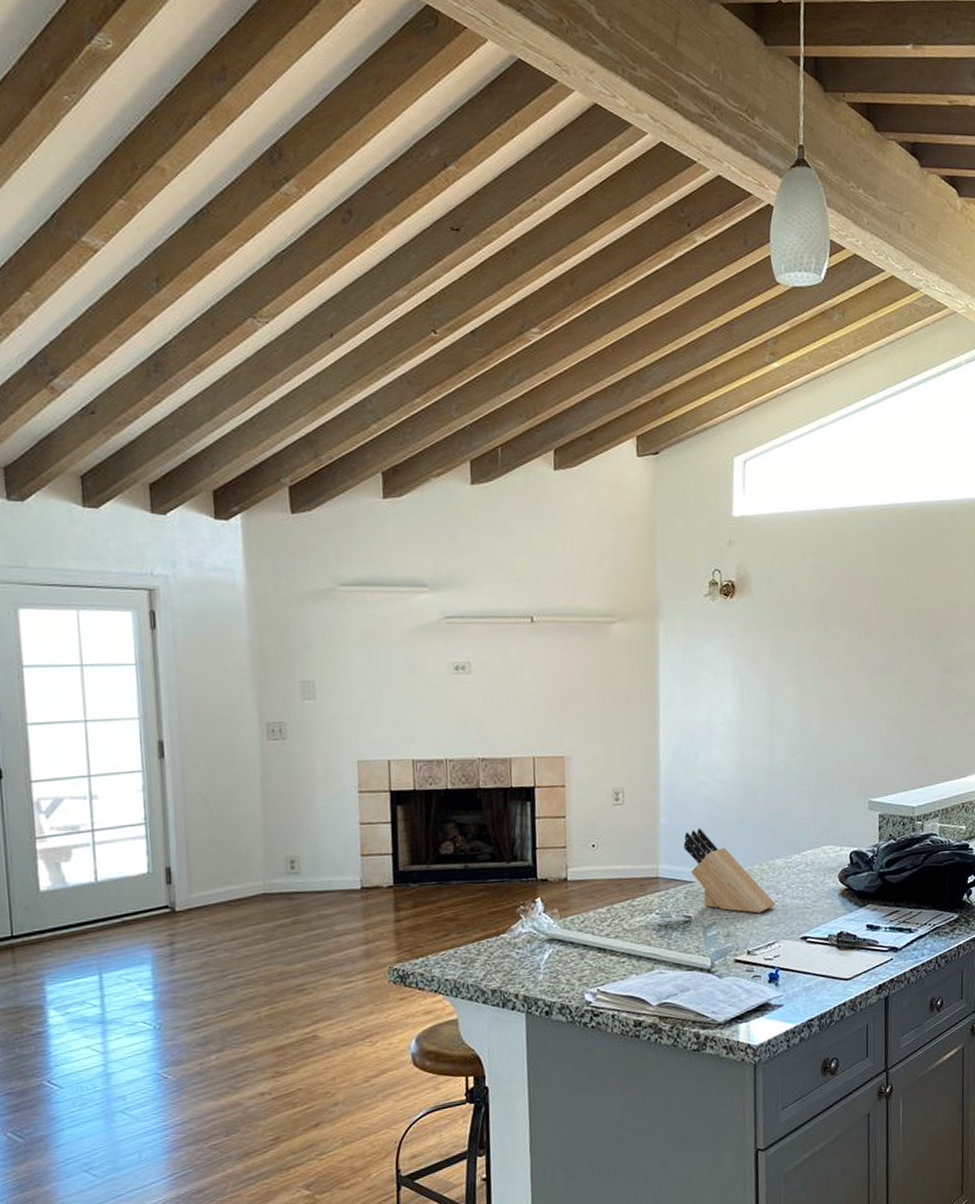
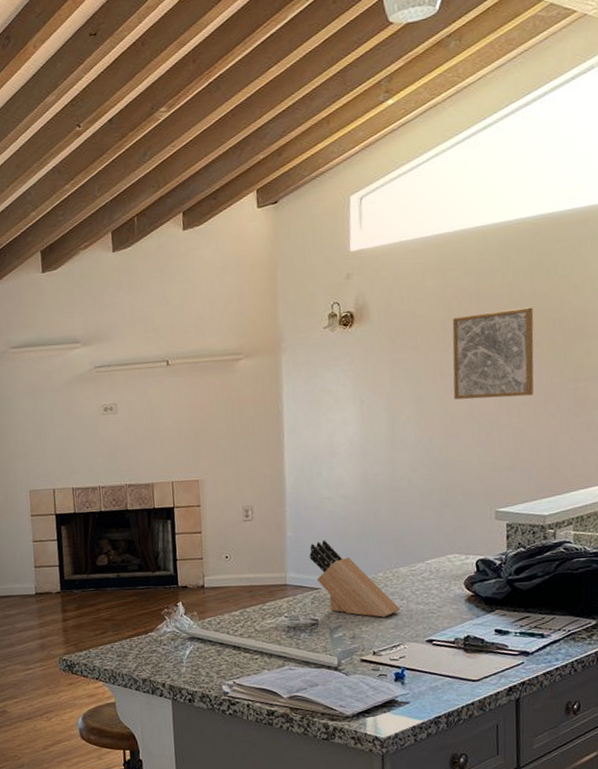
wall art: none [831,594,907,684] -> present [452,307,534,400]

